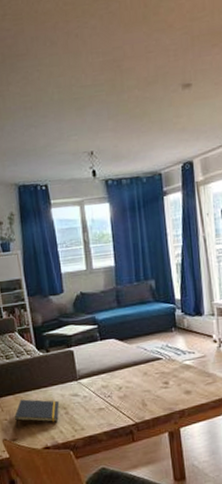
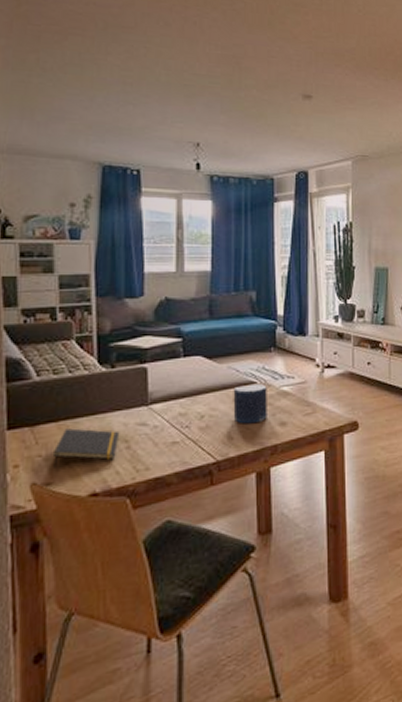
candle: none [143,359,174,393] -> present [233,383,267,424]

